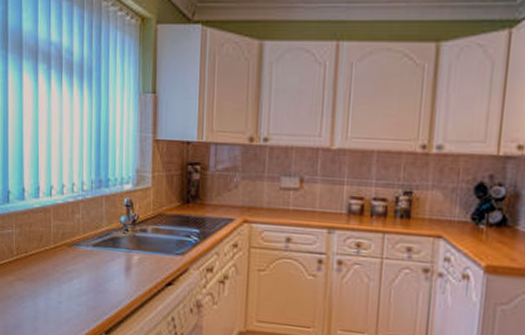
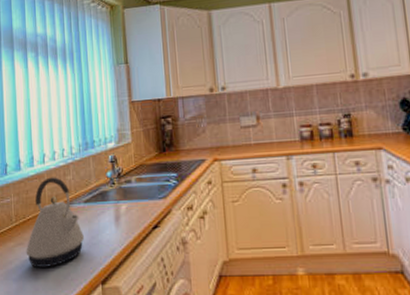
kettle: none [26,212,90,309] -> present [26,177,84,267]

